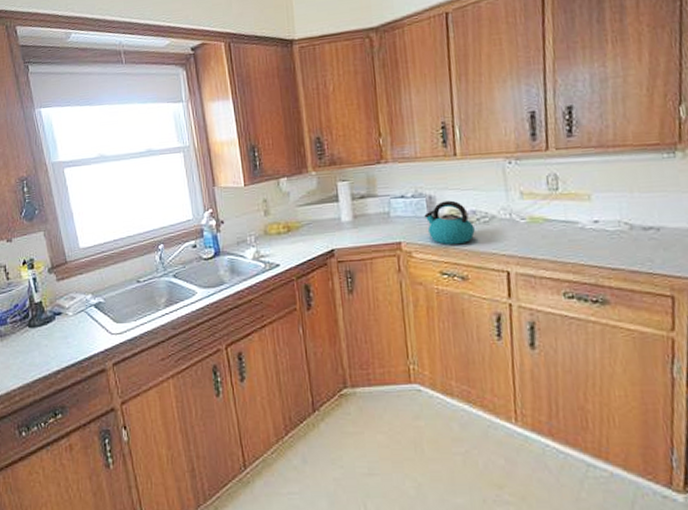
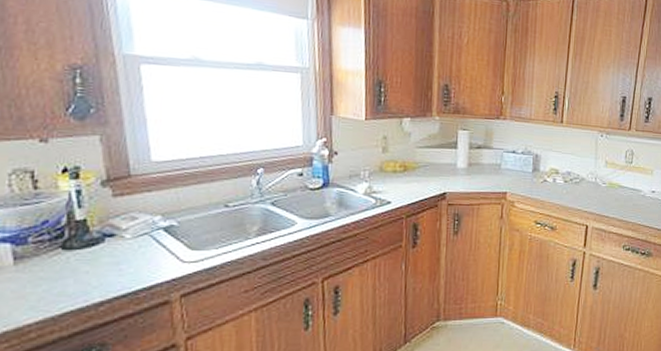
kettle: present [424,200,475,245] -> none [529,160,567,200]

